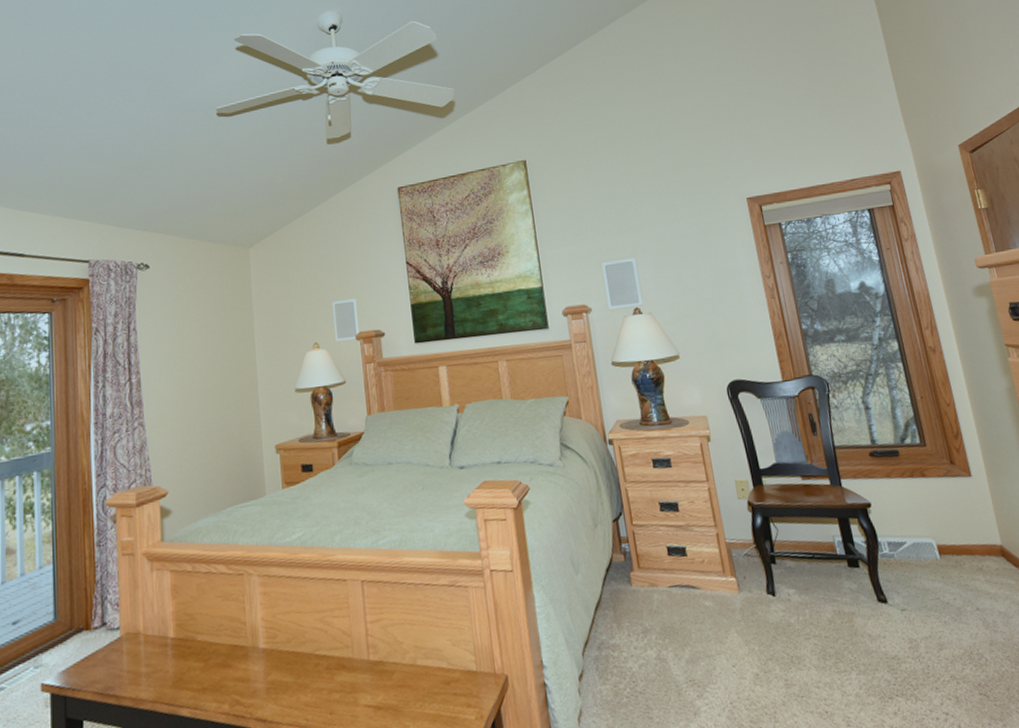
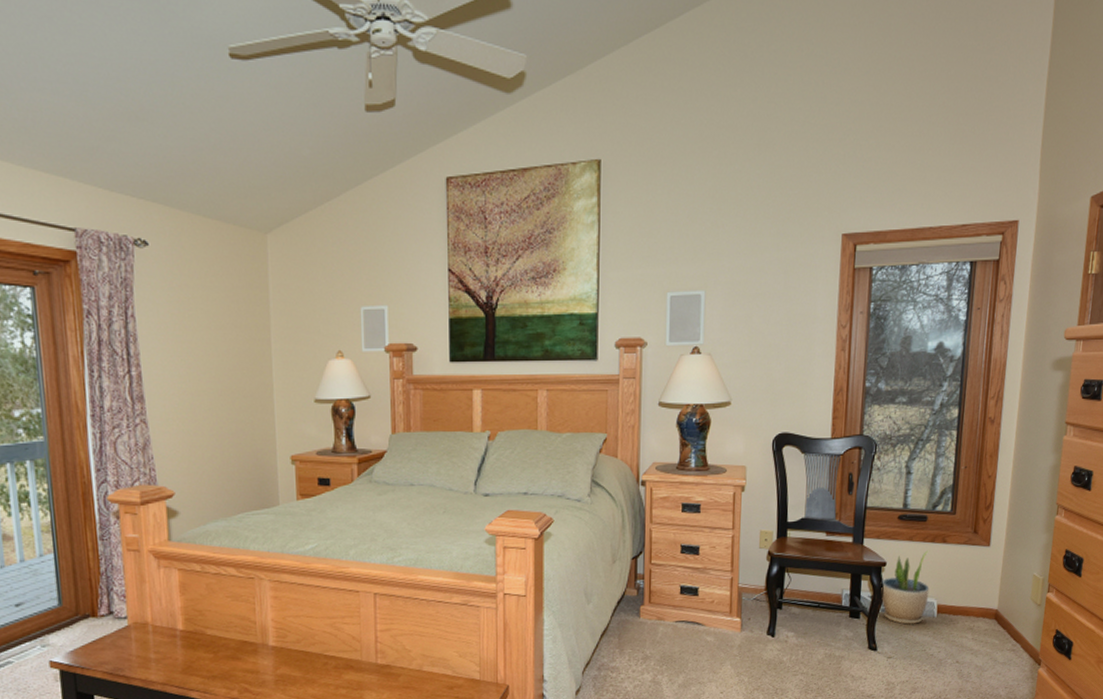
potted plant: none [871,486,927,571] -> present [881,550,930,625]

